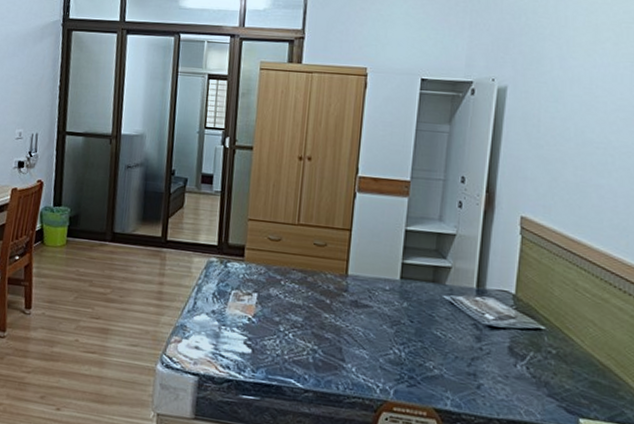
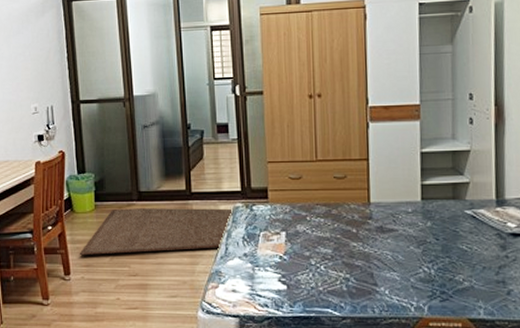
rug: none [43,247,205,302] -> present [79,208,231,256]

